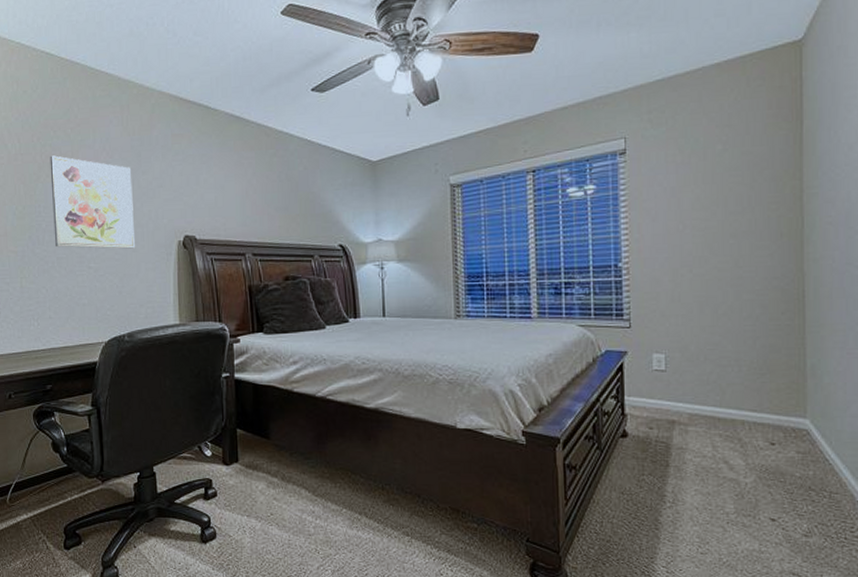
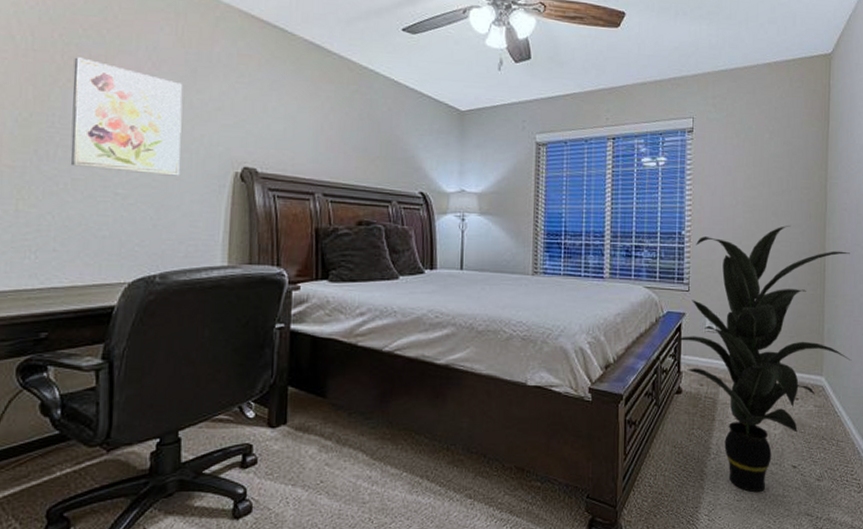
indoor plant: none [611,248,847,546] -> present [670,226,852,493]

